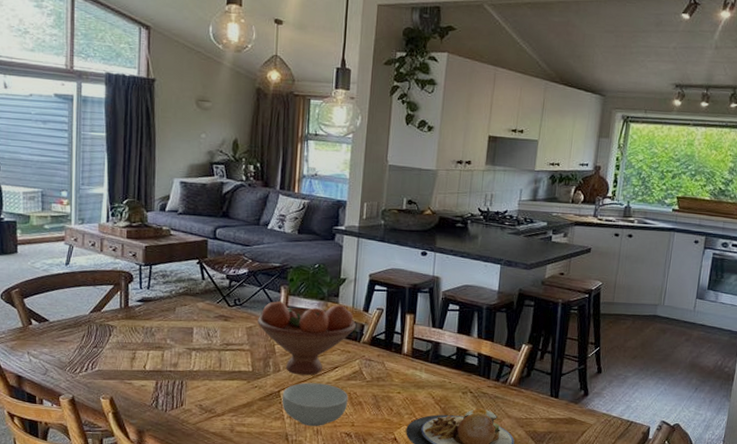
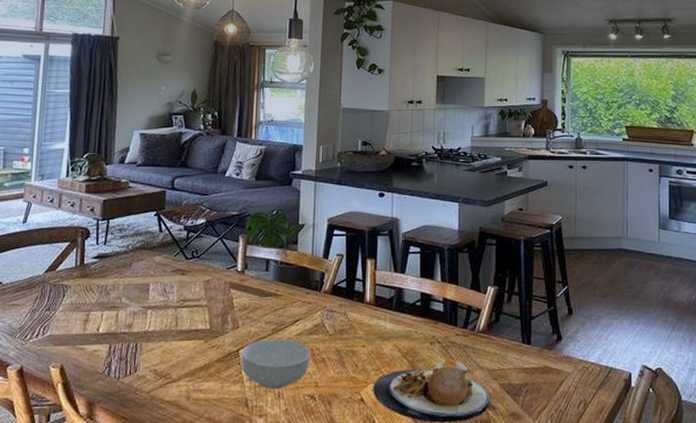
fruit bowl: present [258,301,357,376] -> none [215,251,317,331]

